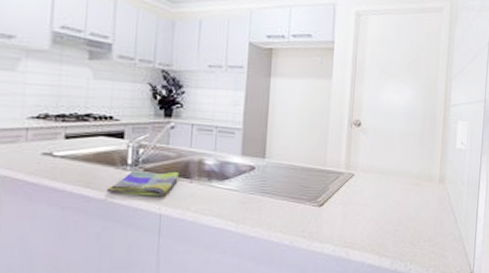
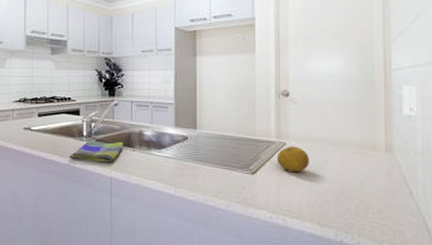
fruit: none [344,177,374,203] -> present [276,146,309,172]

